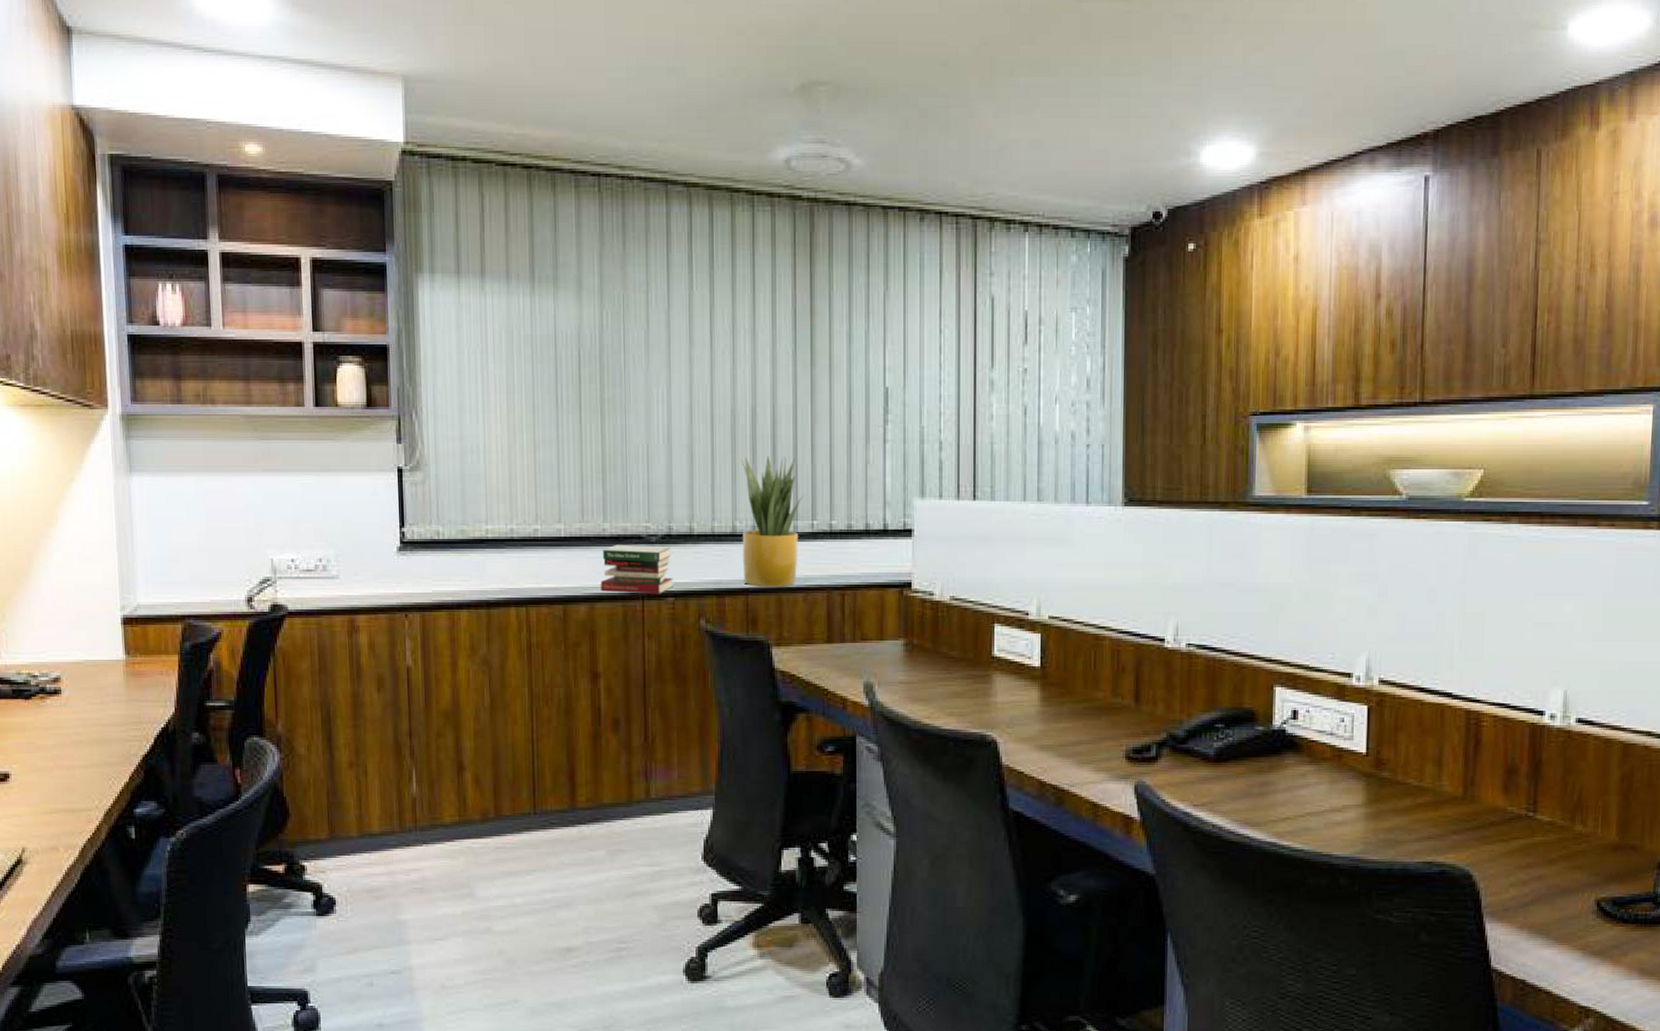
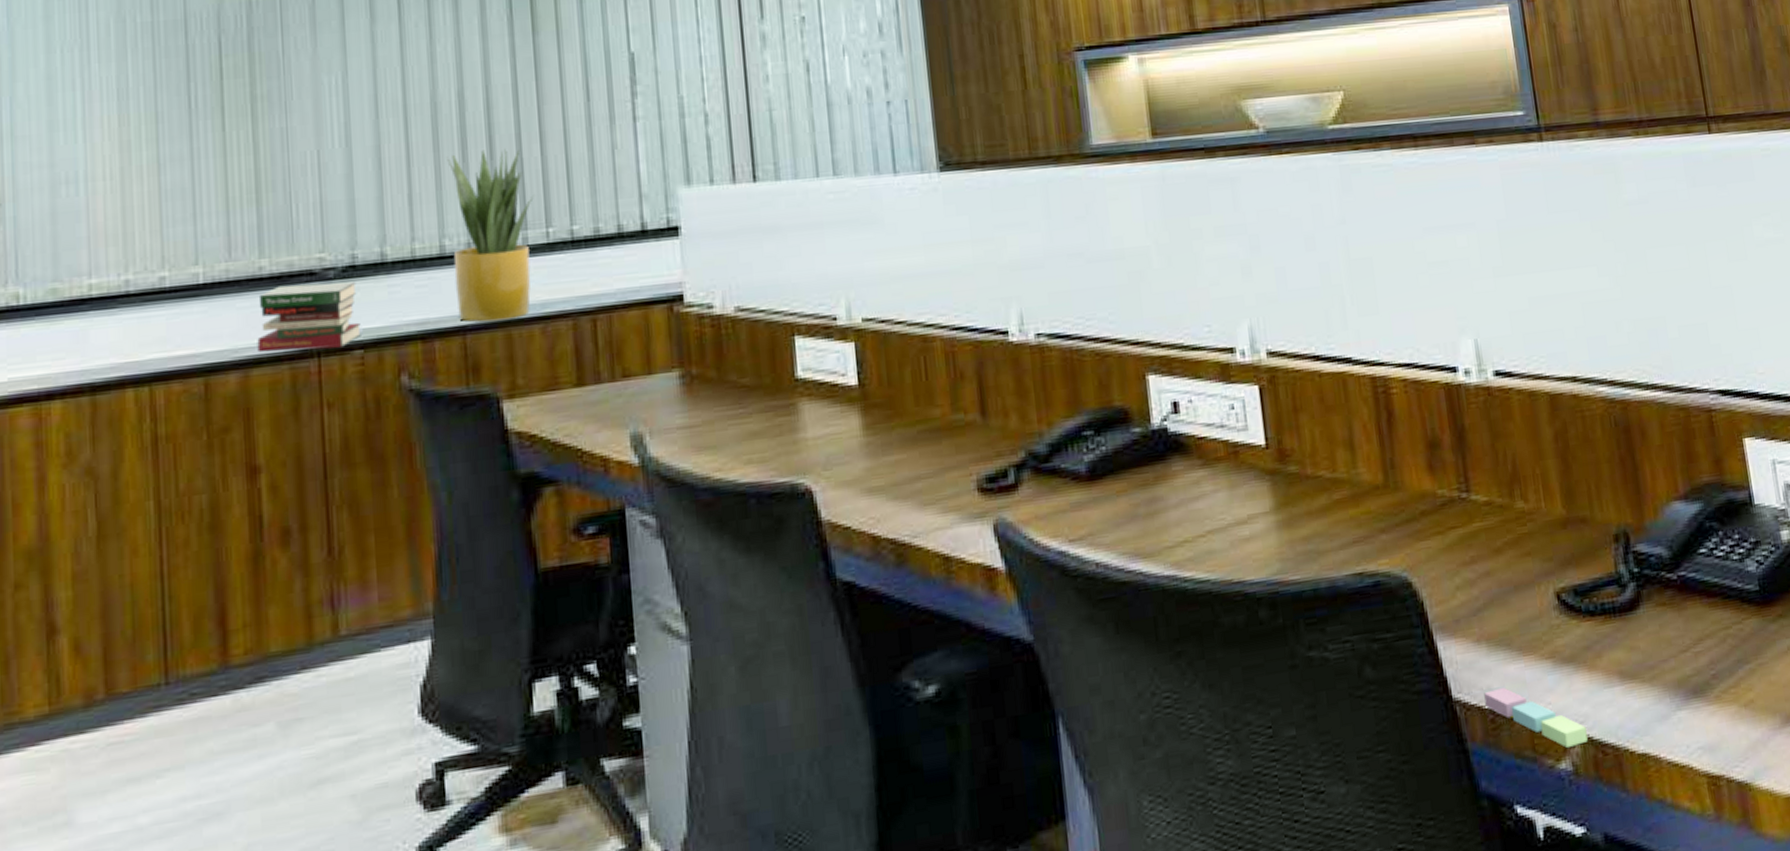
sticky notes: none [1518,966,1602,1018] -> present [1484,688,1588,748]

